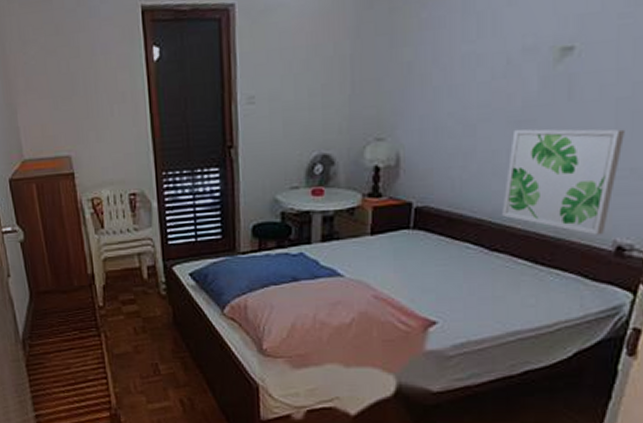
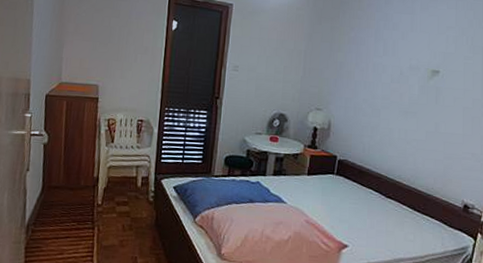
wall art: present [502,128,625,236] -> none [394,116,468,196]

